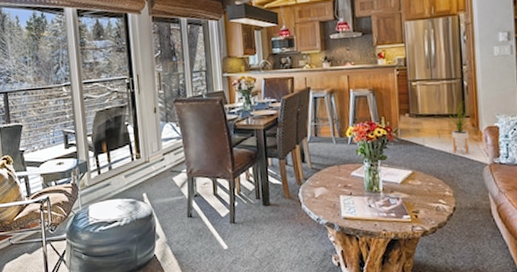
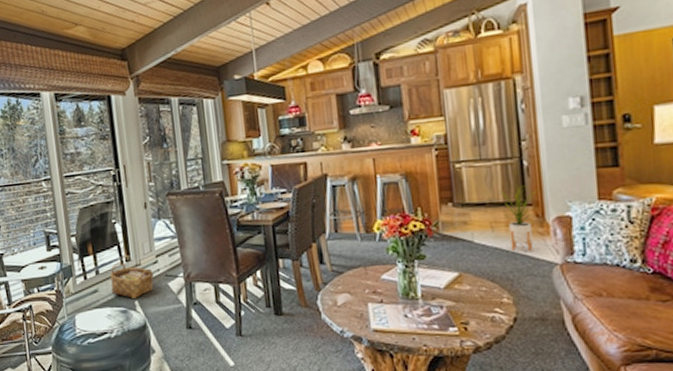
woven basket: none [122,159,160,192] -> present [110,262,154,300]

